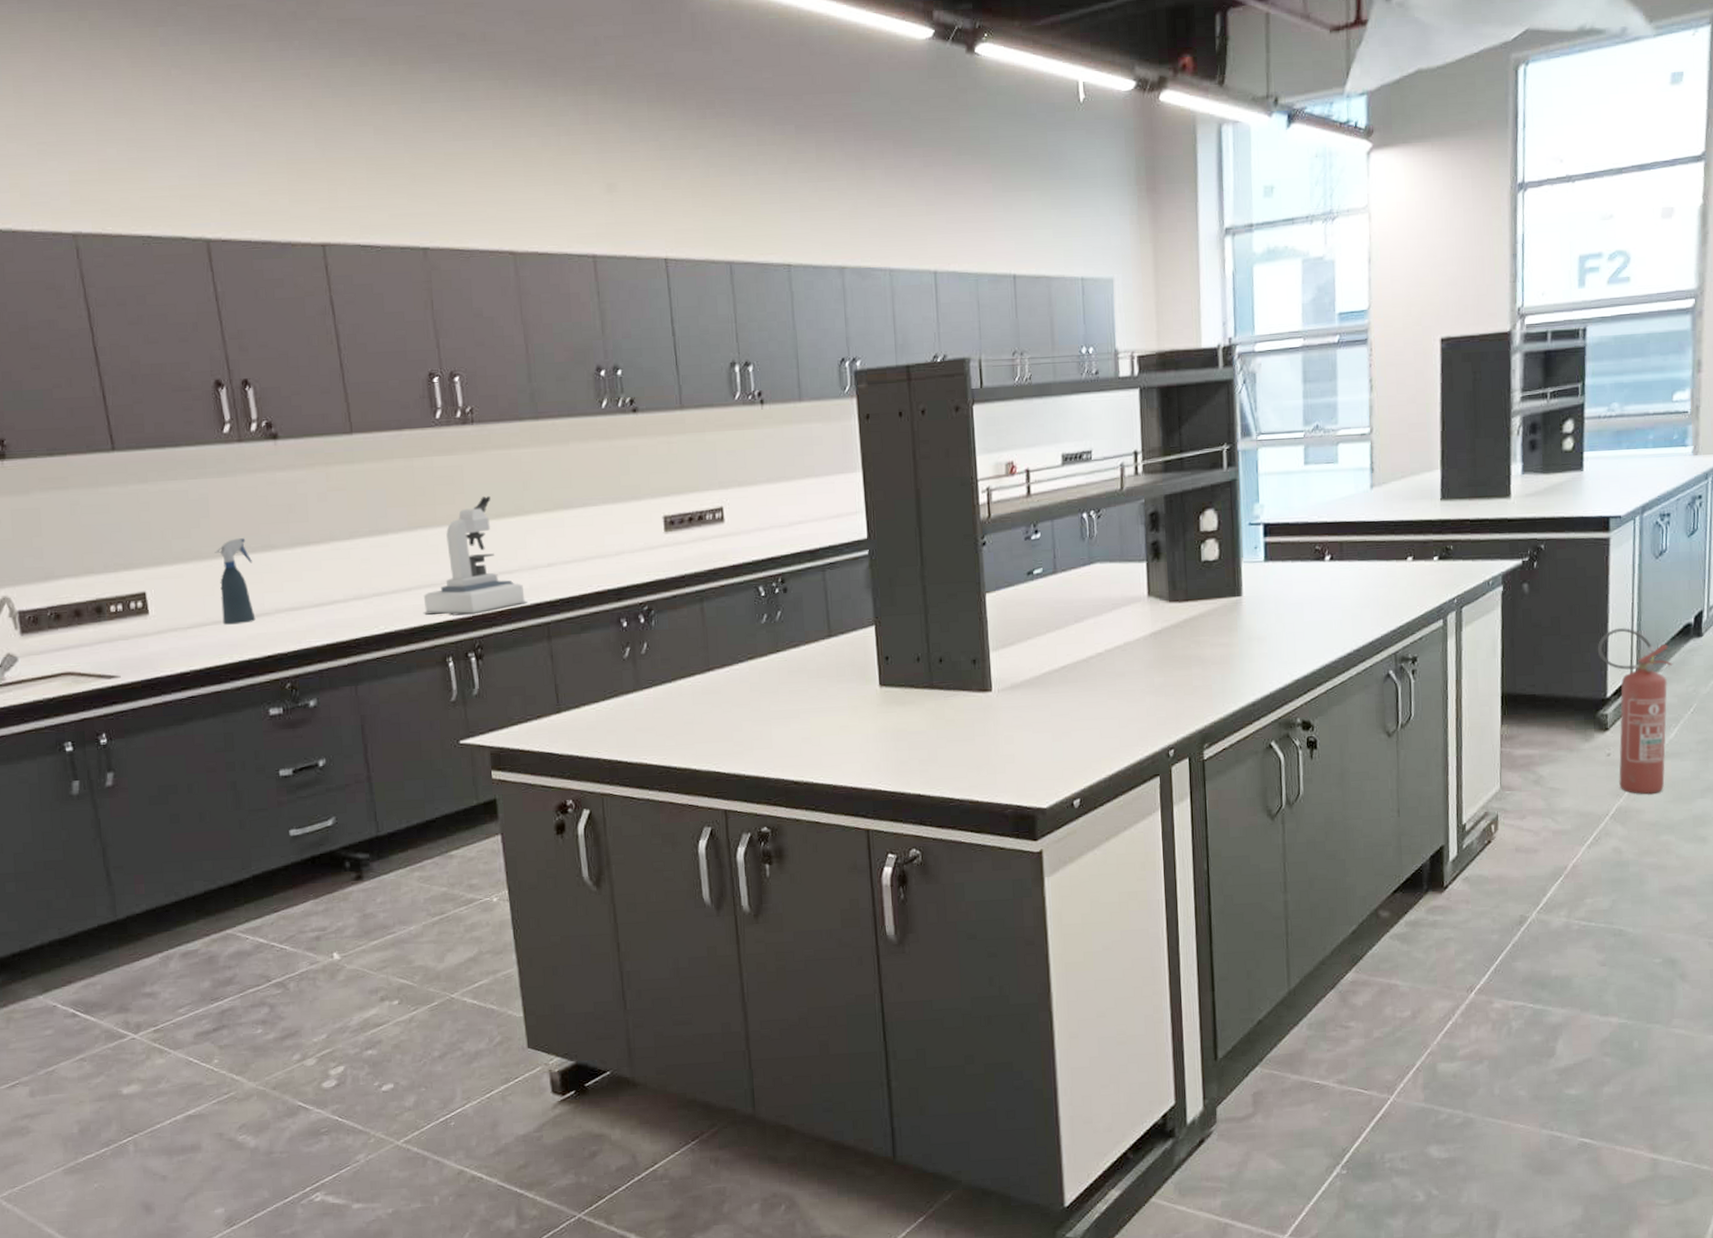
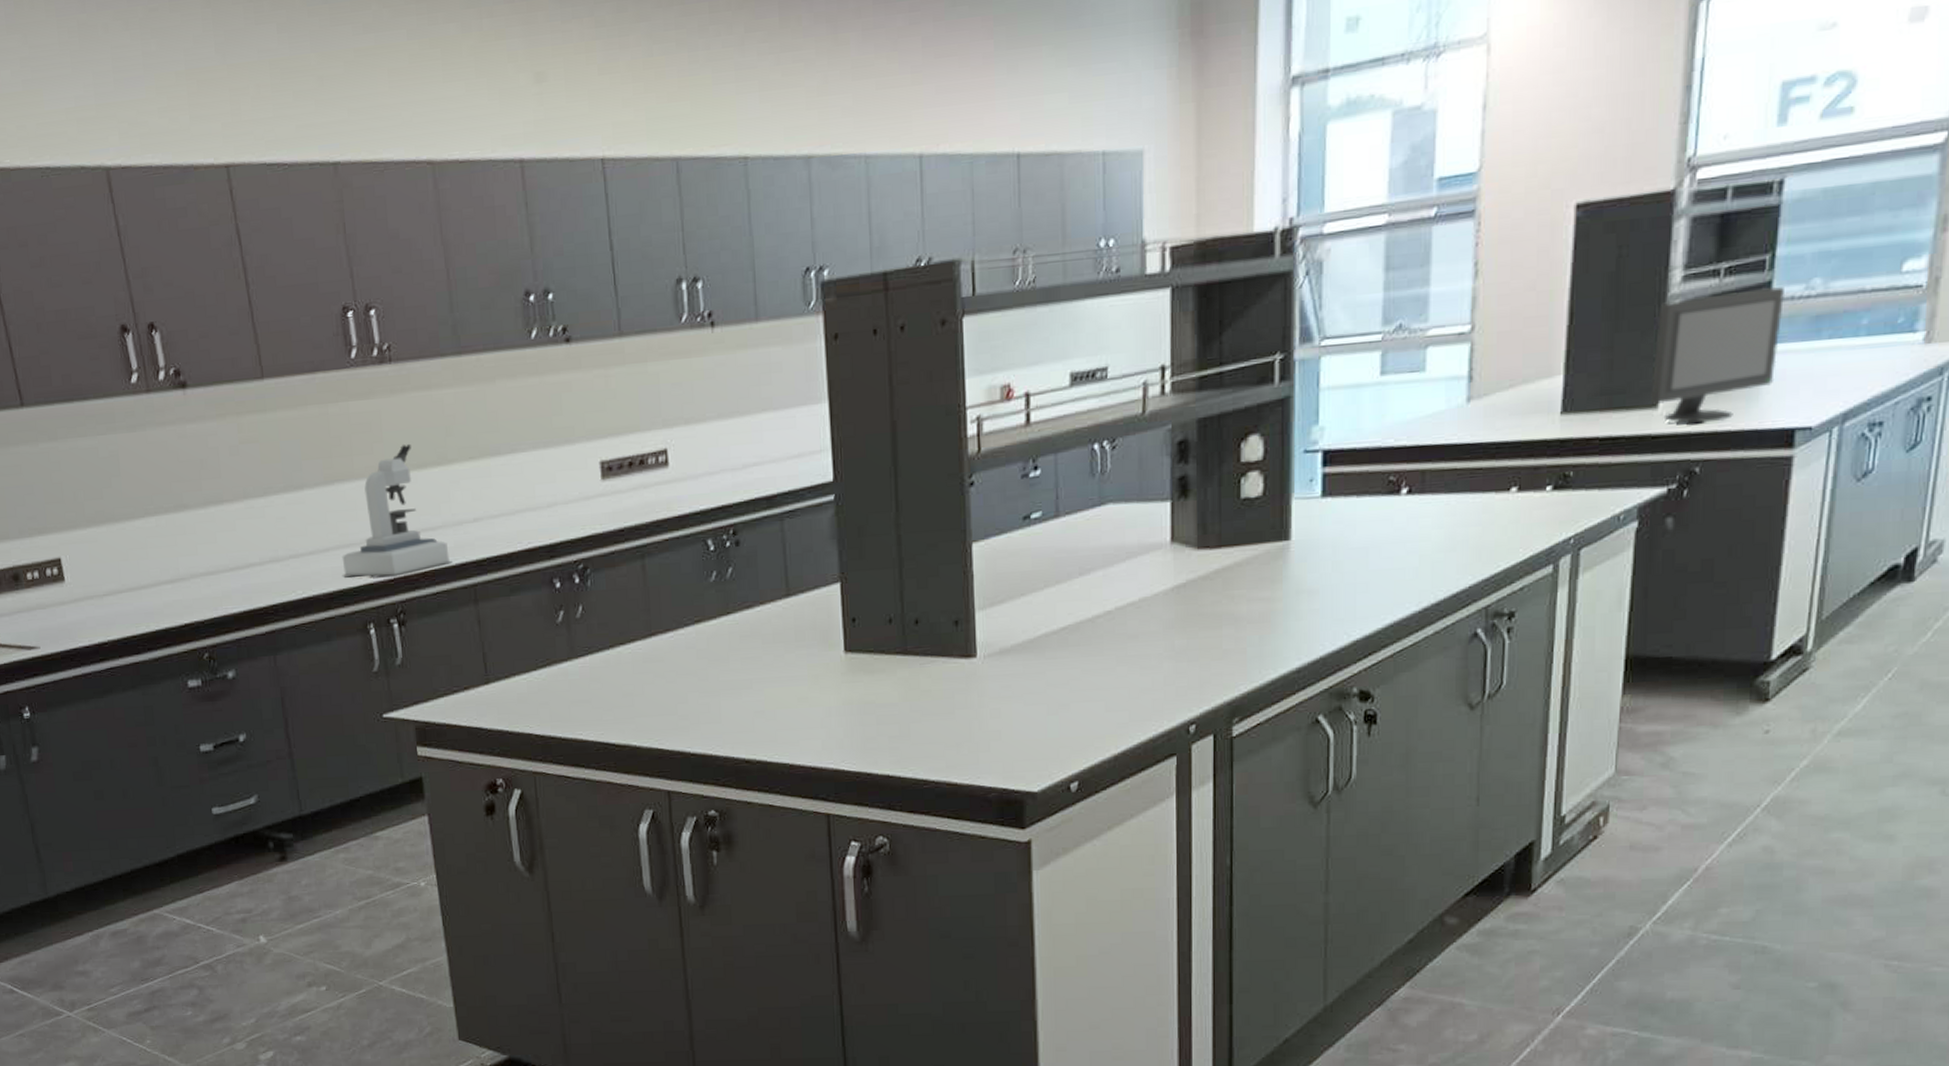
spray bottle: present [214,538,256,625] -> none [127,498,171,592]
computer monitor: none [1504,408,1595,511] -> present [1651,286,1786,424]
fire extinguisher: present [1597,627,1673,795] -> none [1762,571,1869,782]

